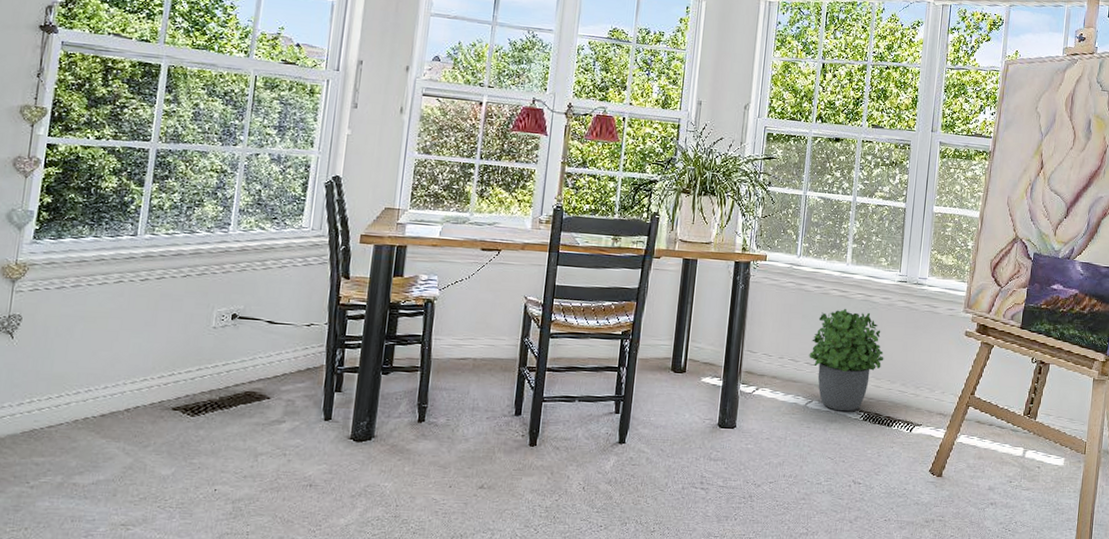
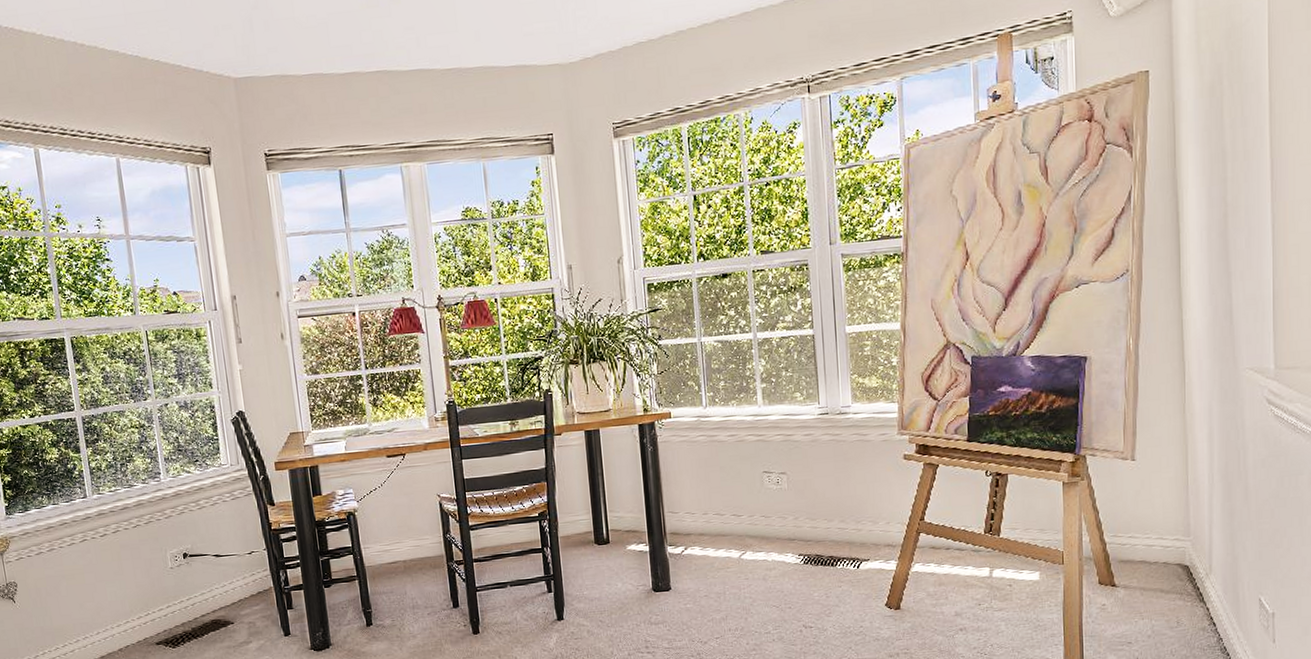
potted plant: present [809,308,884,412] -> none [734,452,817,559]

